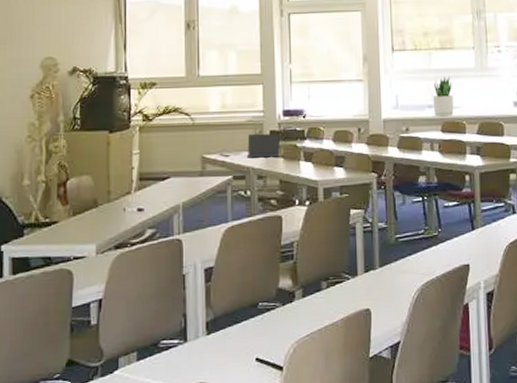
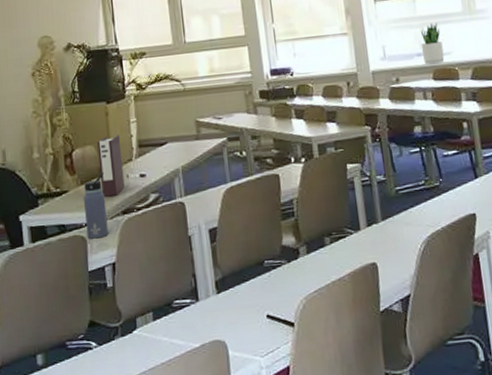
water bottle: none [73,204,100,273] -> present [83,172,108,239]
binder: none [94,166,121,230] -> present [97,135,125,197]
laptop: present [246,133,280,158] -> none [238,93,271,119]

